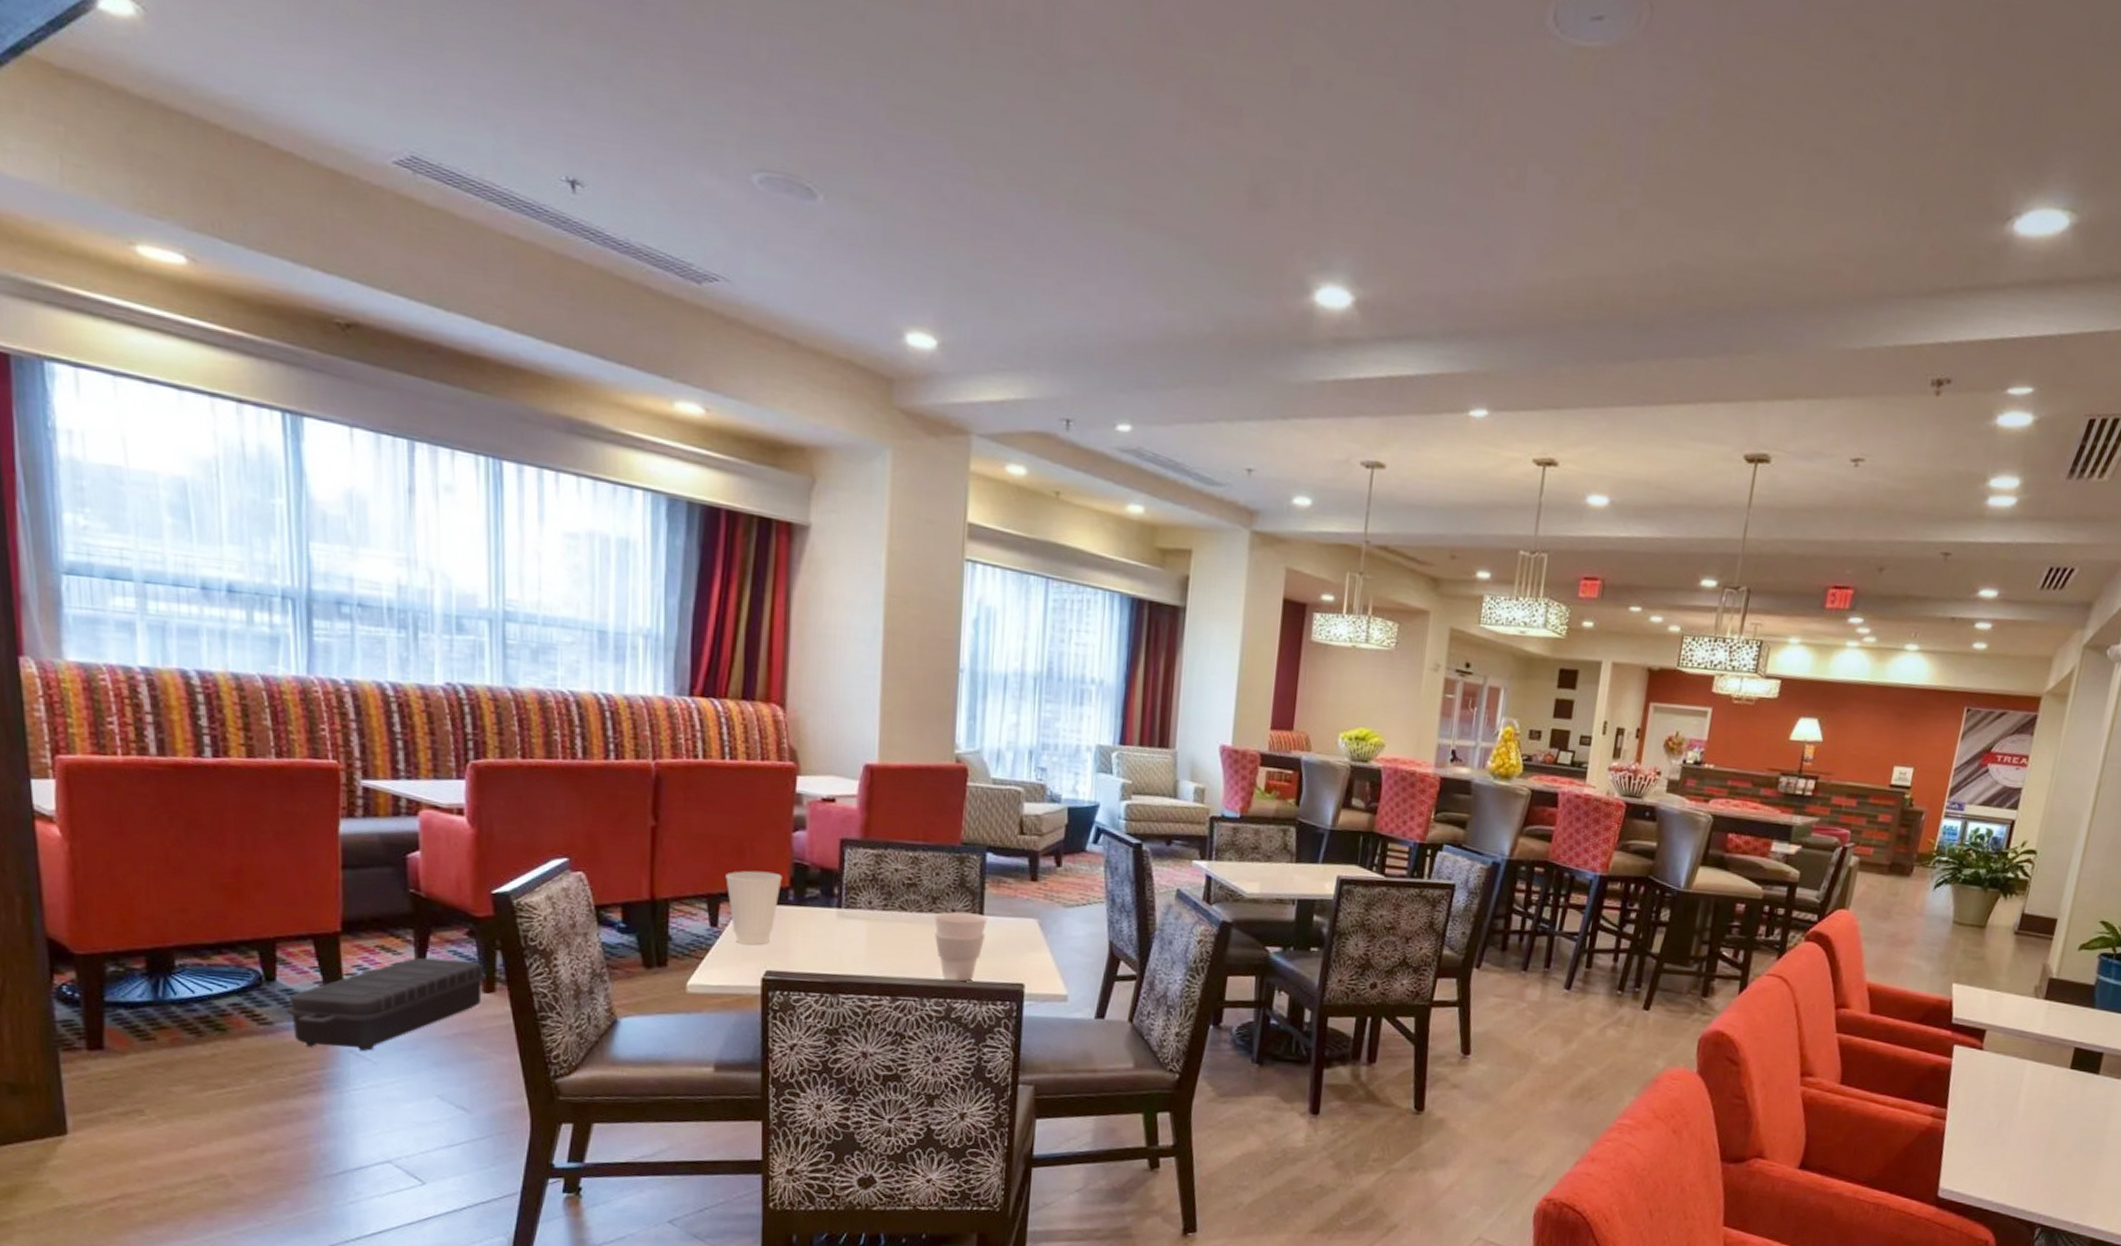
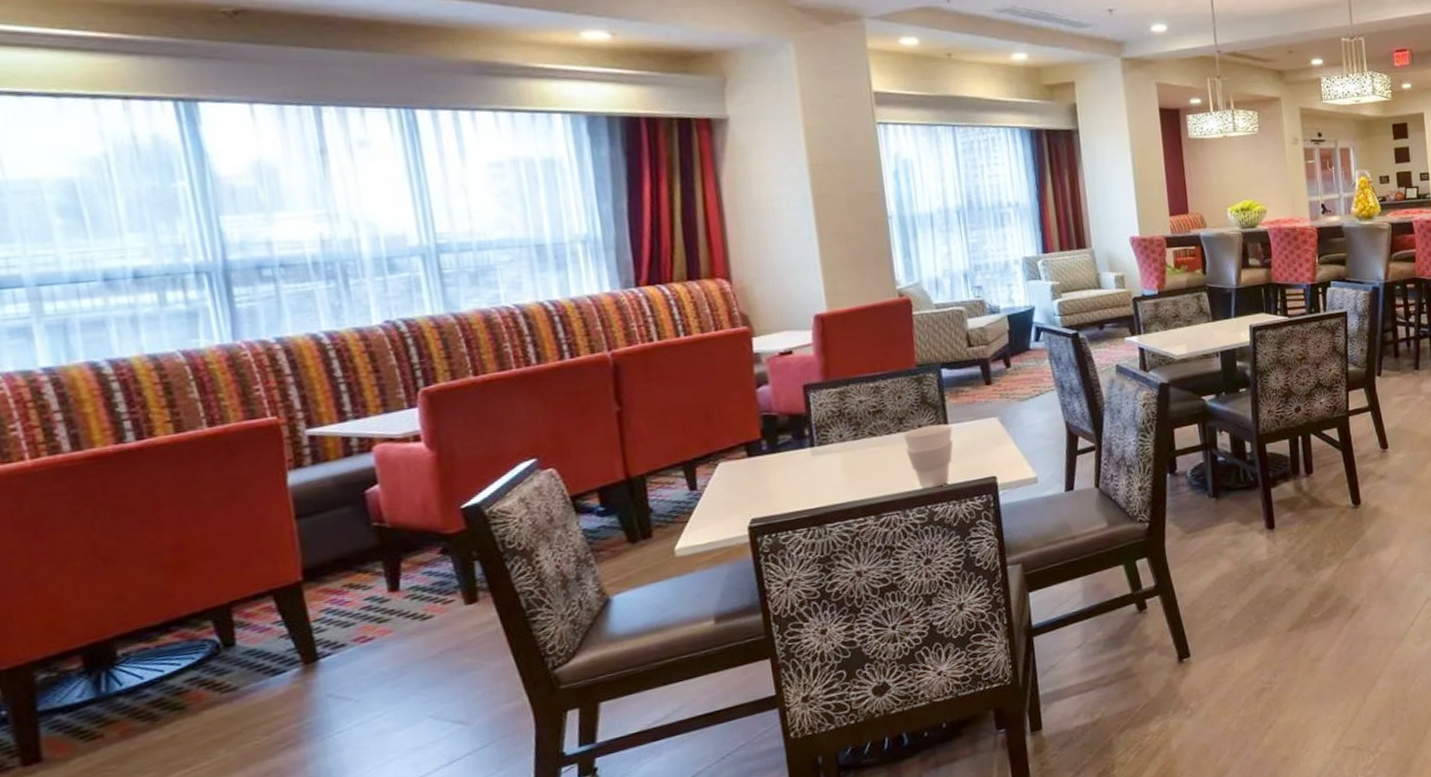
suitcase: present [286,957,486,1051] -> none [250,577,467,702]
cup: present [725,870,783,946] -> none [697,428,754,501]

